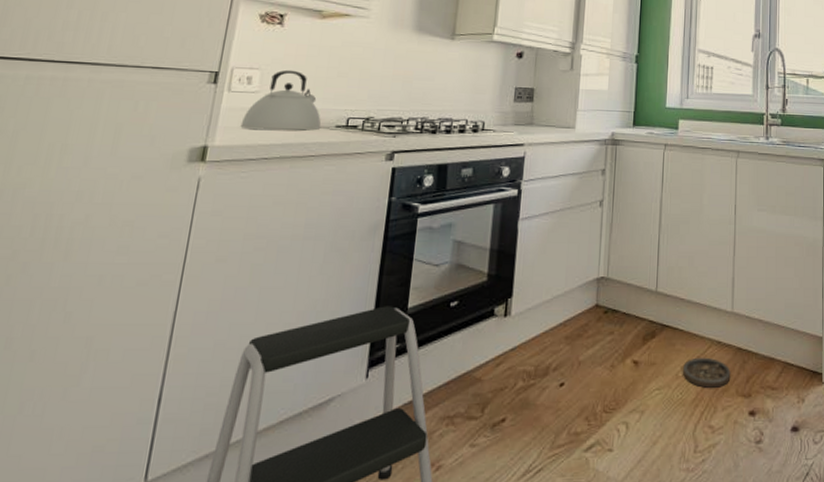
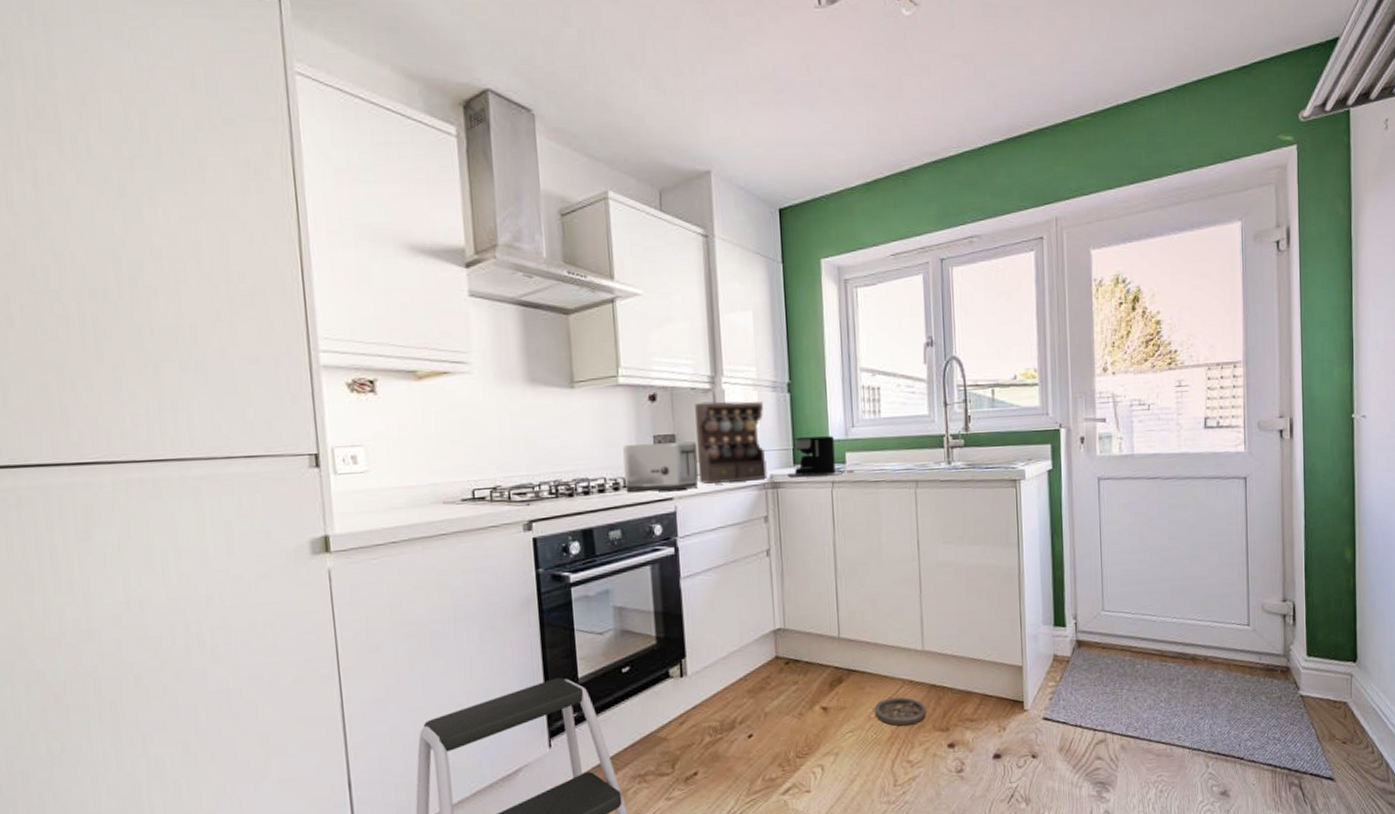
kettle: present [240,69,321,132] -> none [357,443,446,514]
toaster: none [483,93,551,138] -> present [623,441,699,492]
spice rack: none [549,63,614,136] -> present [695,401,767,484]
coffee maker: none [626,102,686,139] -> present [787,436,855,478]

